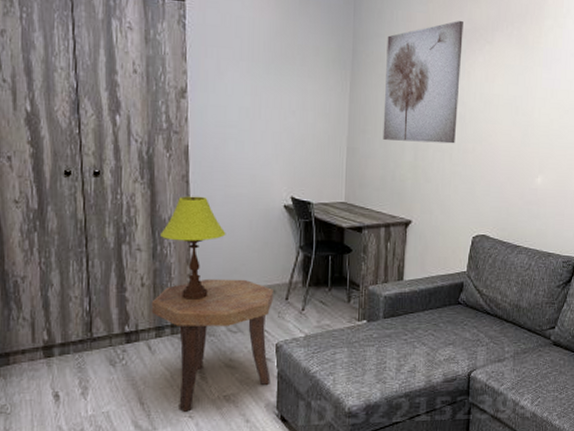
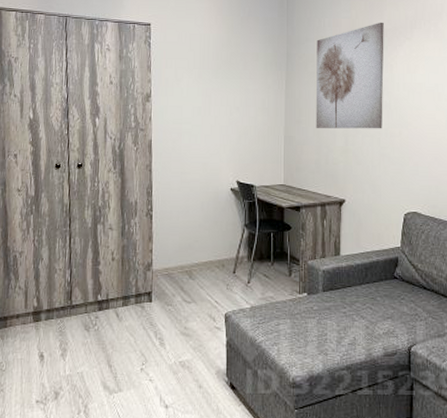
side table: present [151,278,273,412] -> none [119,254,222,375]
table lamp: present [161,196,226,301] -> none [128,182,182,273]

